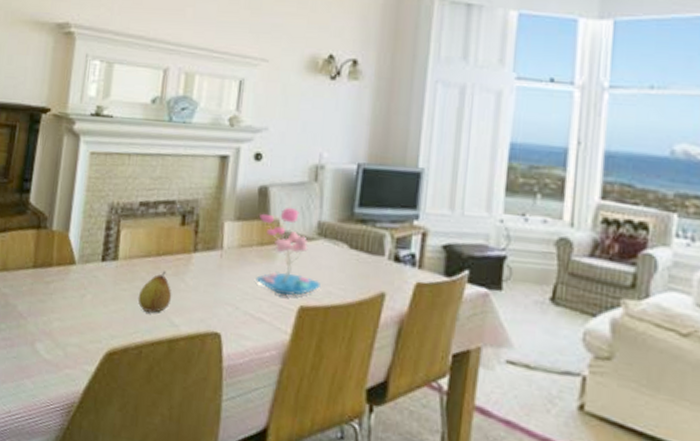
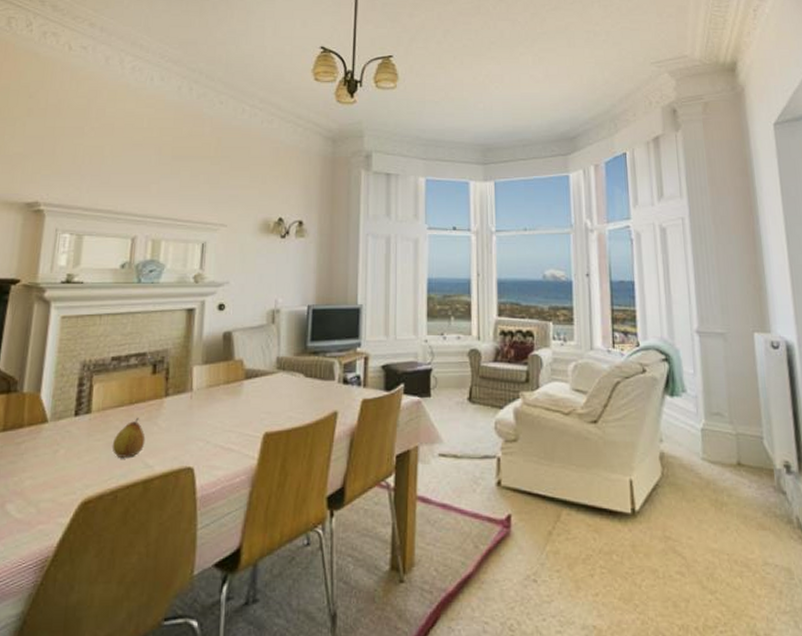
decorative tree: present [255,207,320,296] -> none [224,347,282,425]

